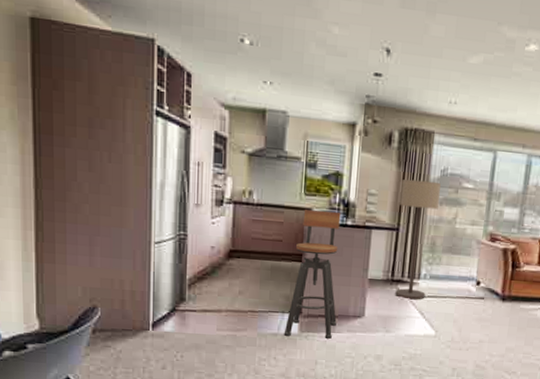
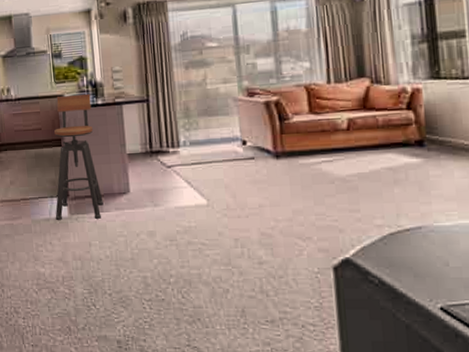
floor lamp: present [395,179,441,300] -> none [143,47,189,170]

